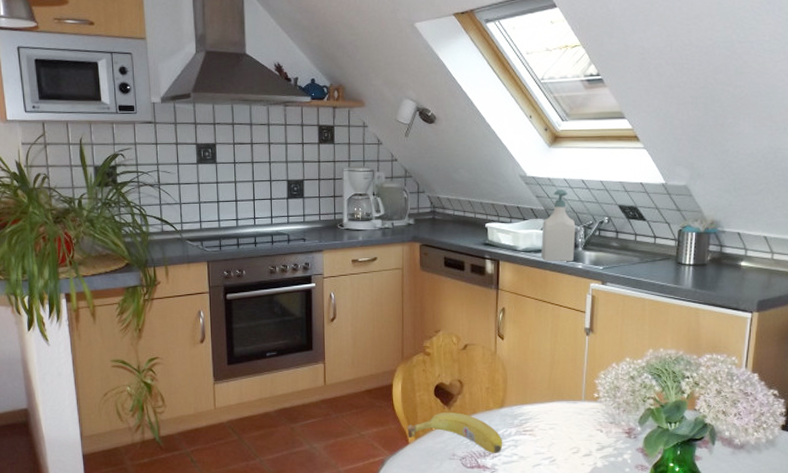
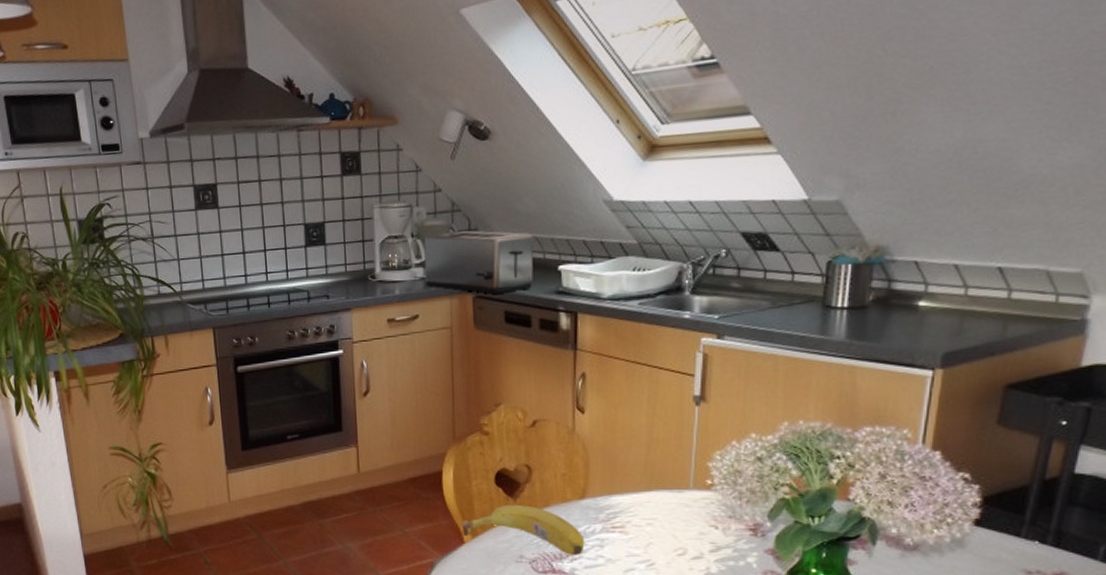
toaster: none [383,192,467,244] -> present [424,230,534,295]
soap bottle: present [541,189,576,262] -> none [633,215,681,312]

